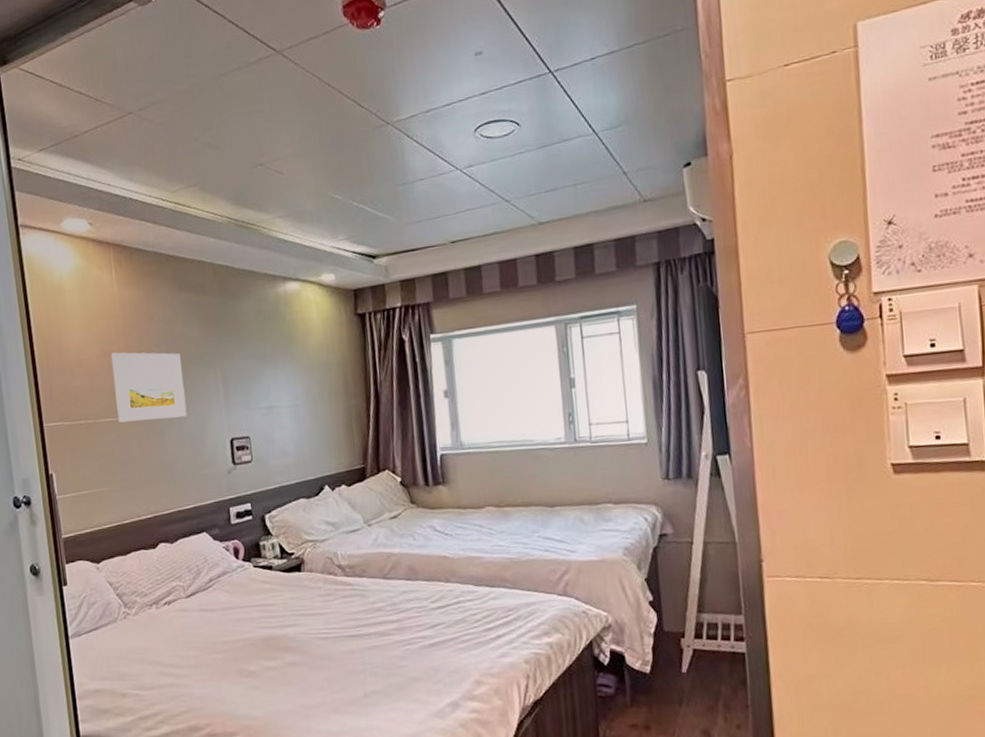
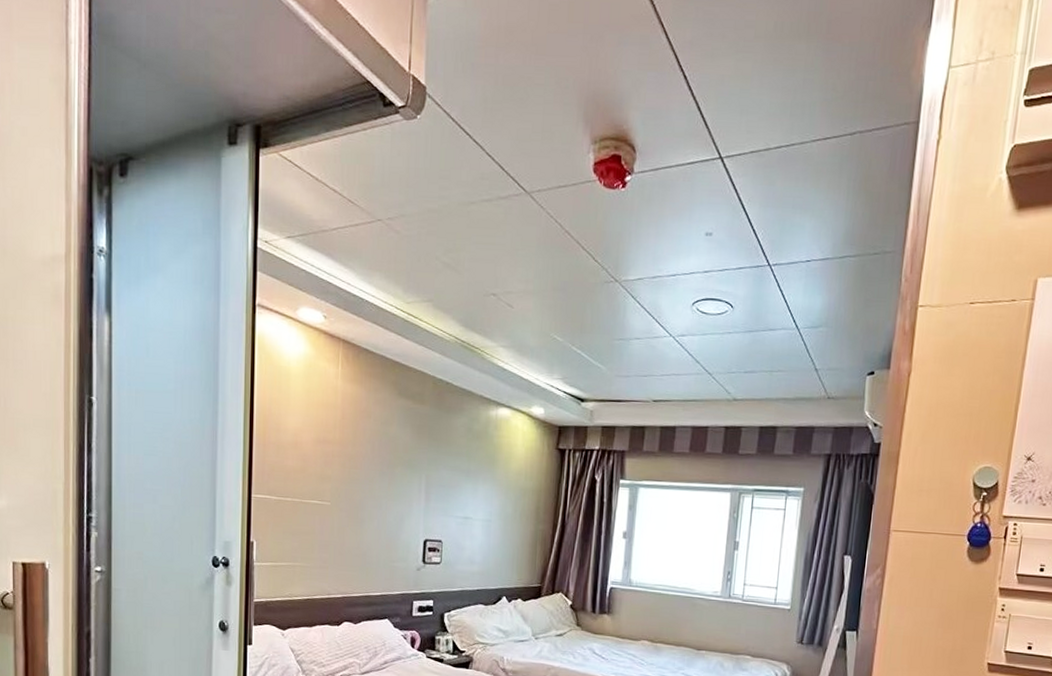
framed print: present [111,352,187,423] -> none [323,441,390,512]

